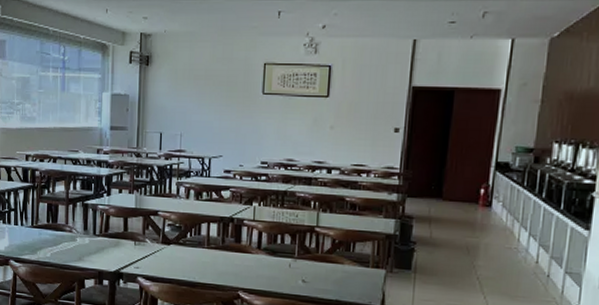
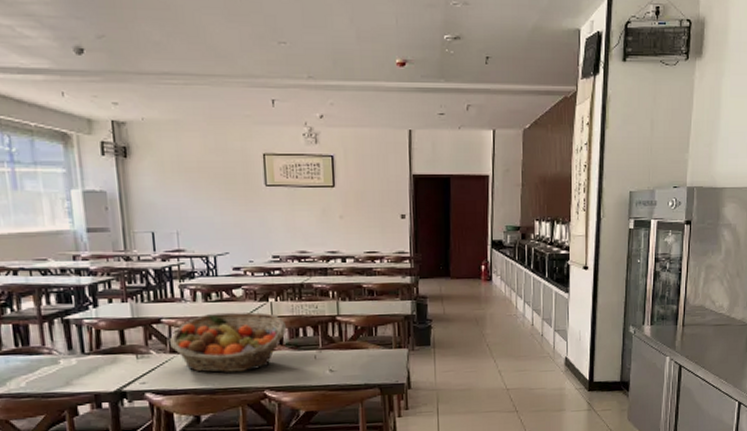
fruit basket: none [162,211,266,270] -> present [168,311,286,373]

